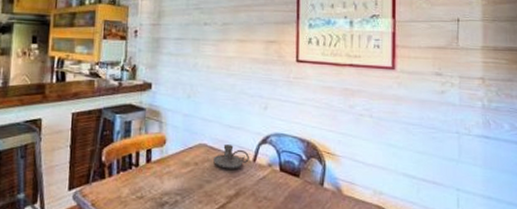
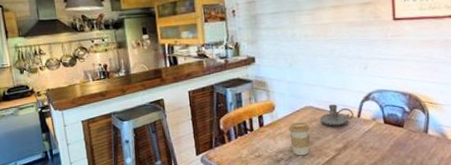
coffee cup: none [177,161,201,201] -> present [288,122,310,156]

